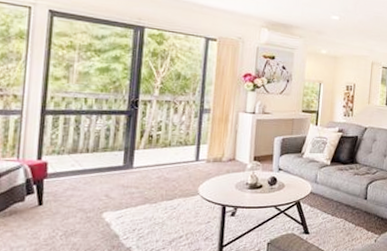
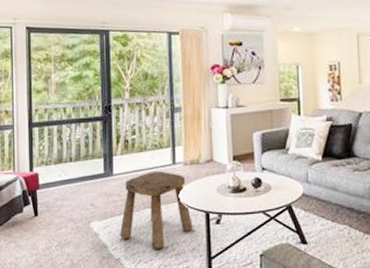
stool: none [133,167,209,238] -> present [119,172,193,249]

